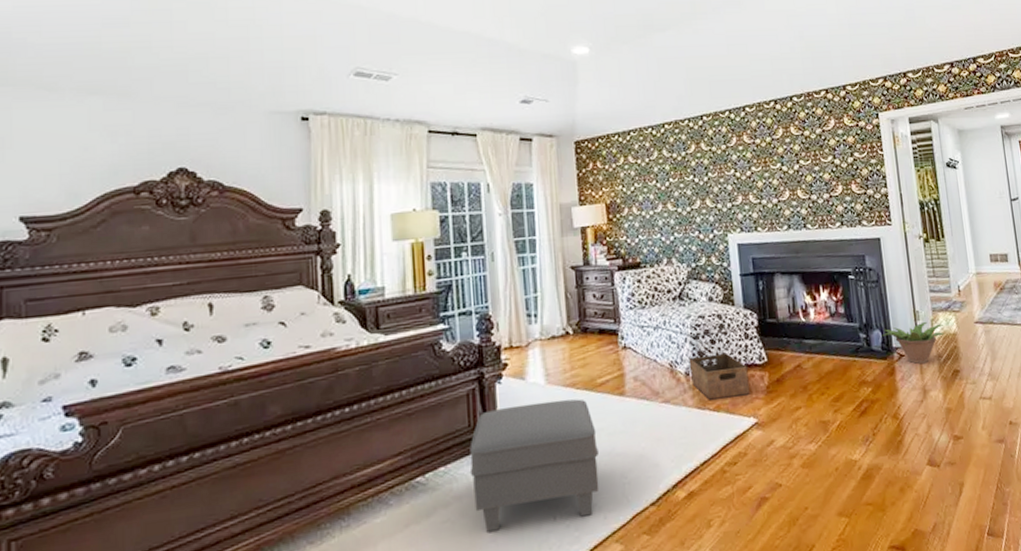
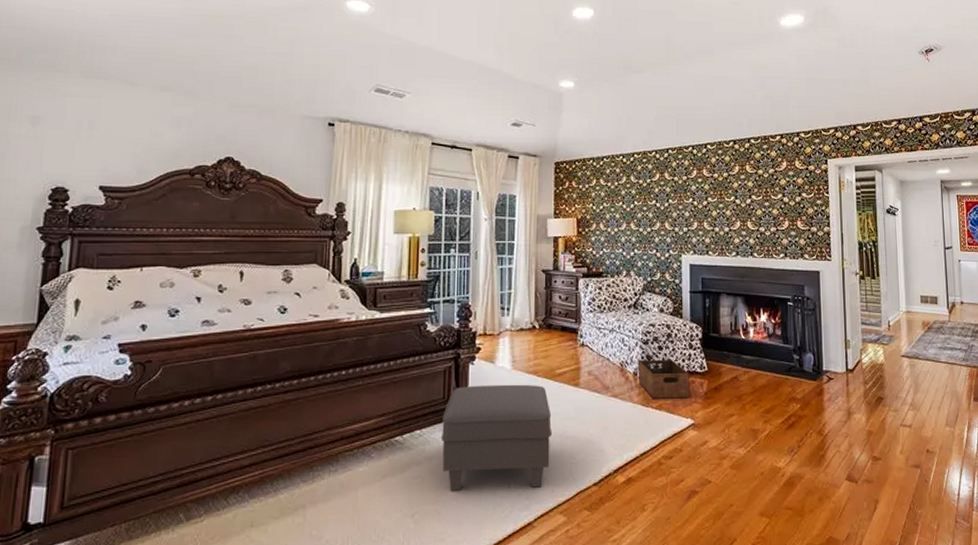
decorative plant: present [882,321,944,364] -> none [814,350,872,388]

